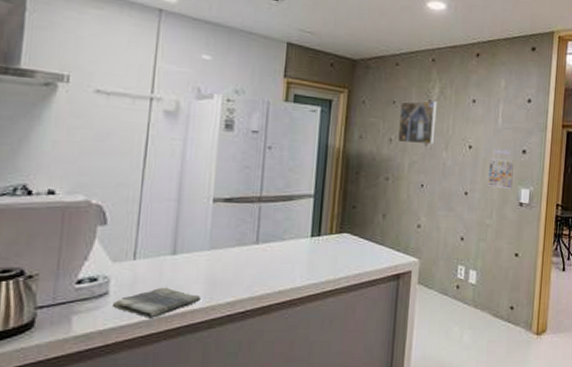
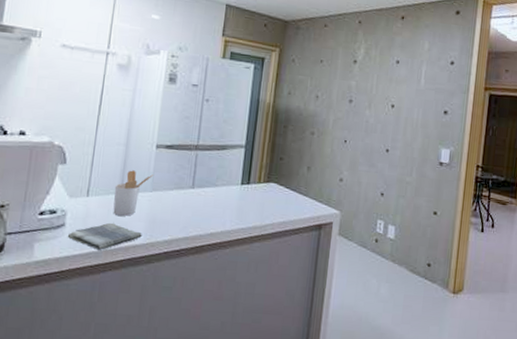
utensil holder: none [165,228,212,279] -> present [113,170,154,216]
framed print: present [398,100,438,145] -> none [324,60,363,103]
calendar: present [488,149,514,190] -> none [409,109,435,149]

